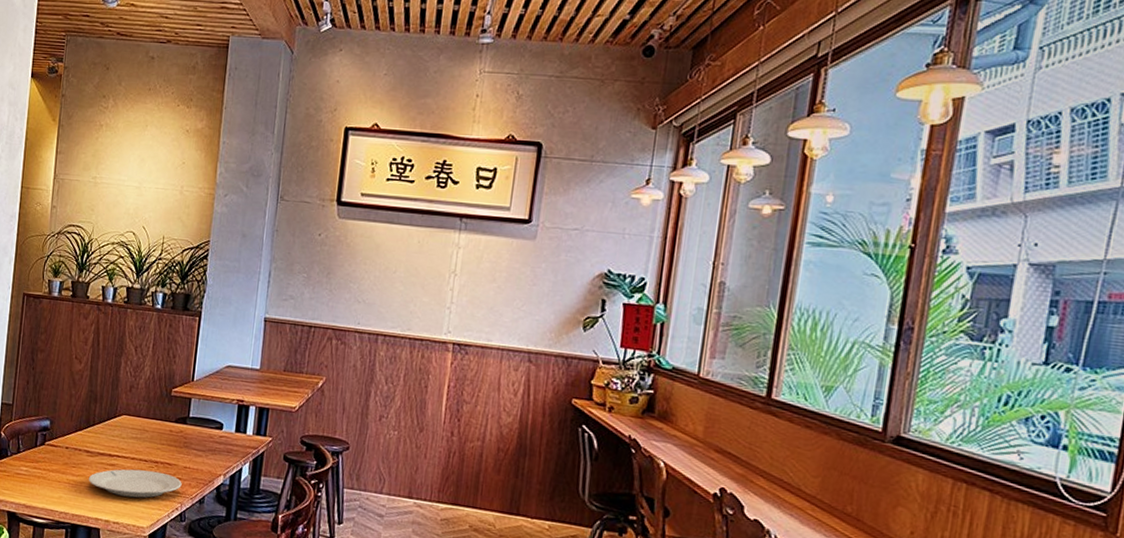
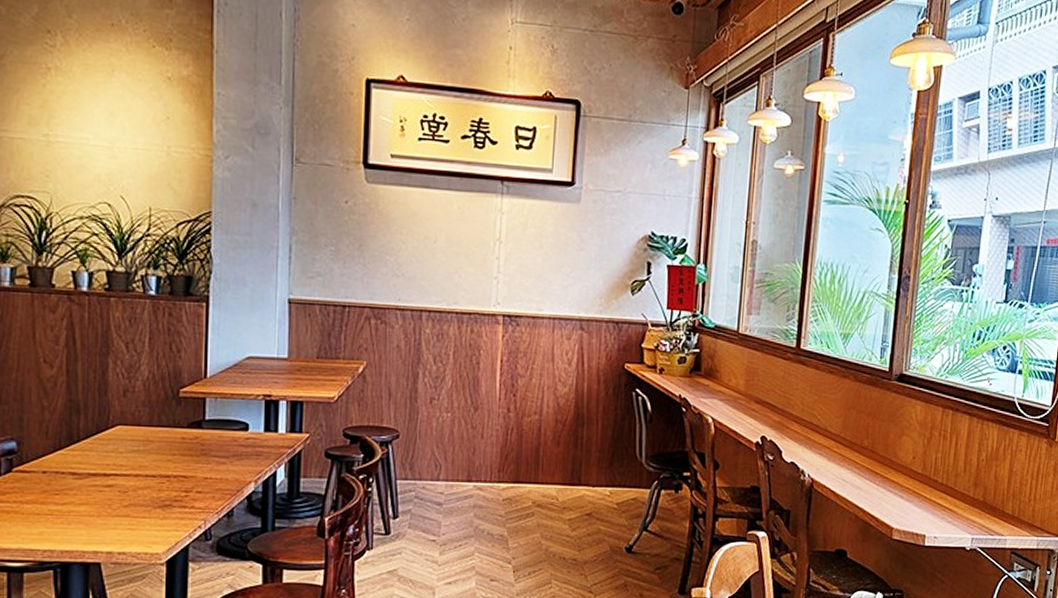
plate: present [88,469,182,498] -> none [78,486,203,521]

